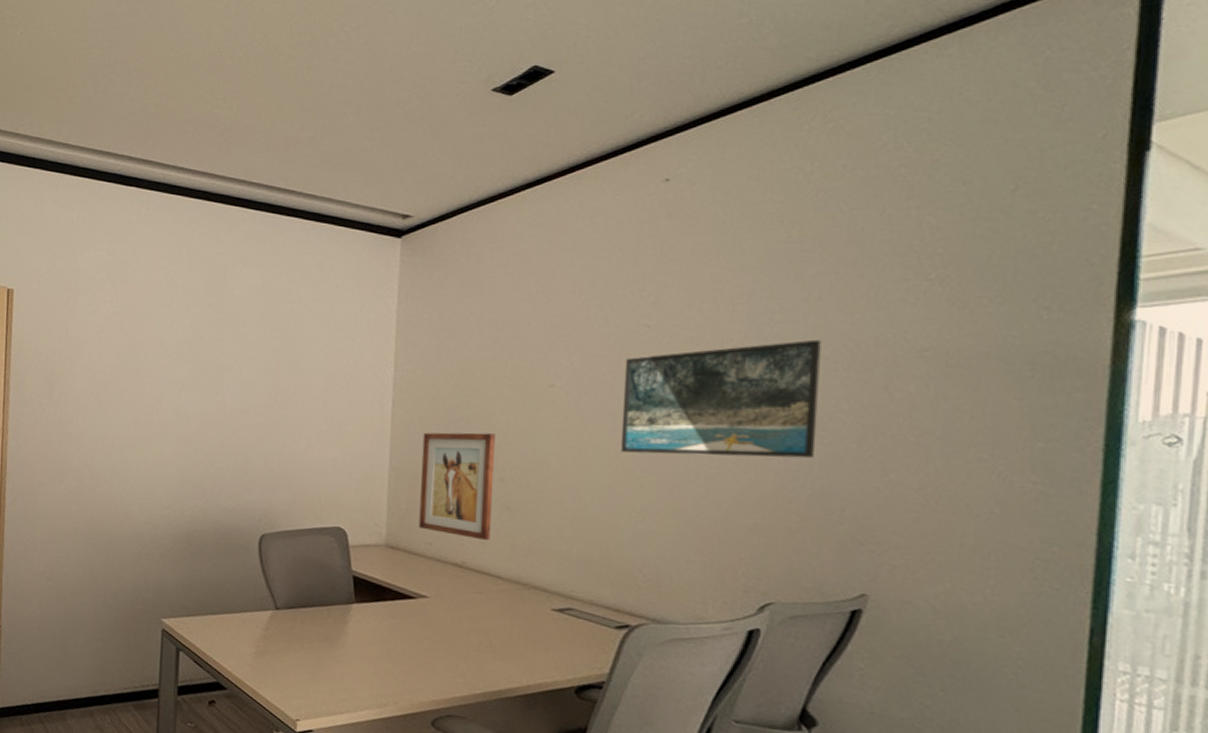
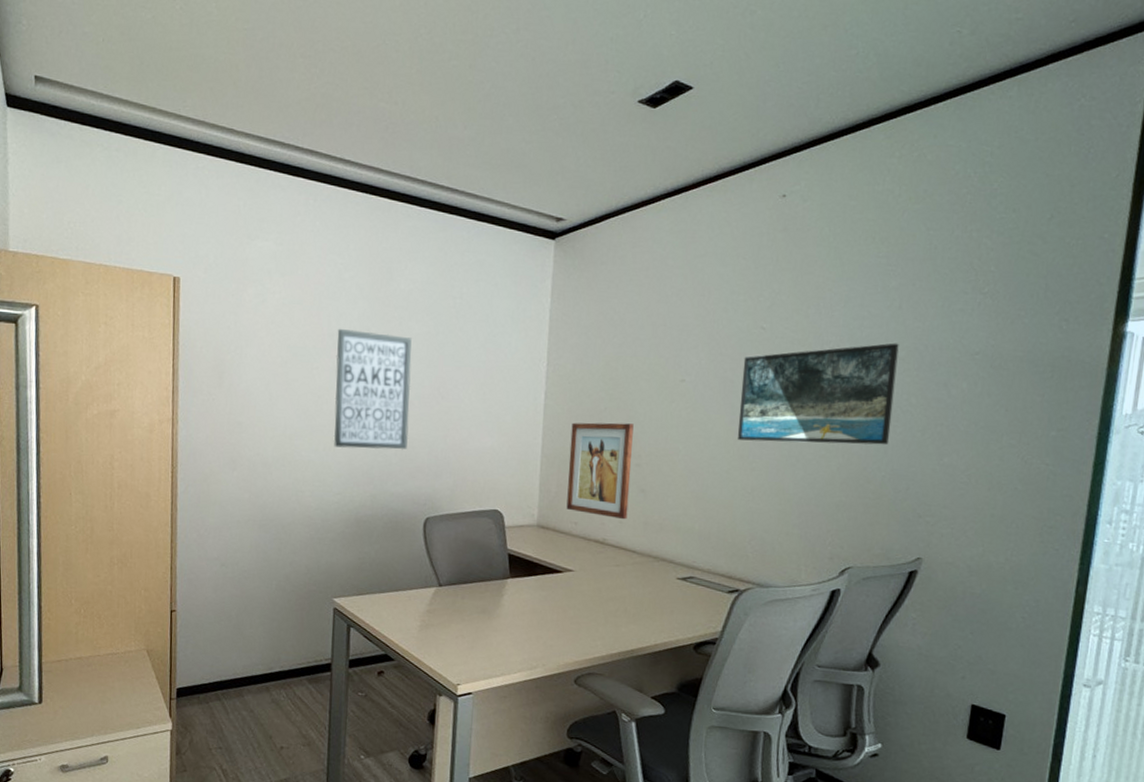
wall art: none [163,336,247,462] -> present [333,328,412,450]

